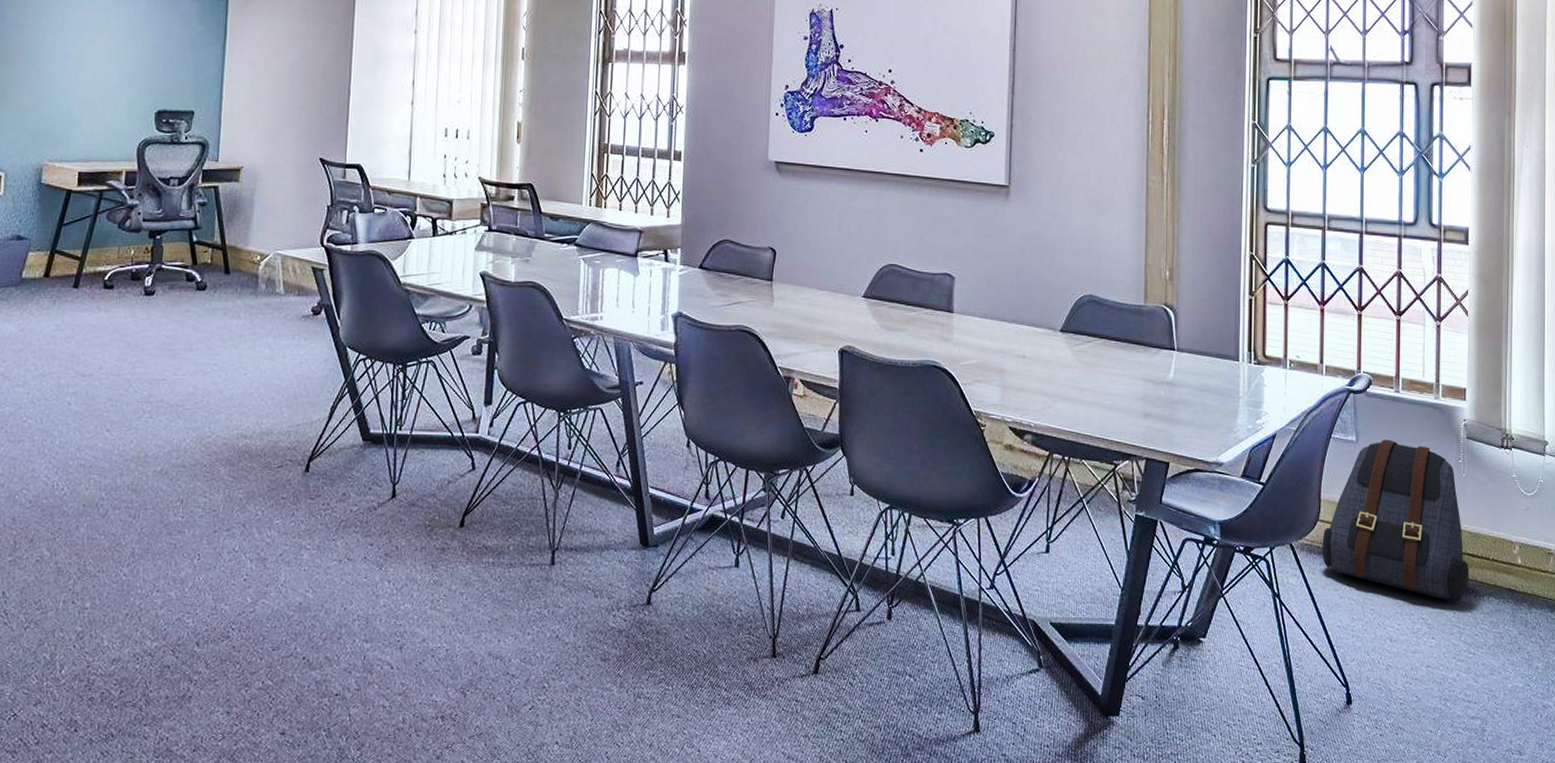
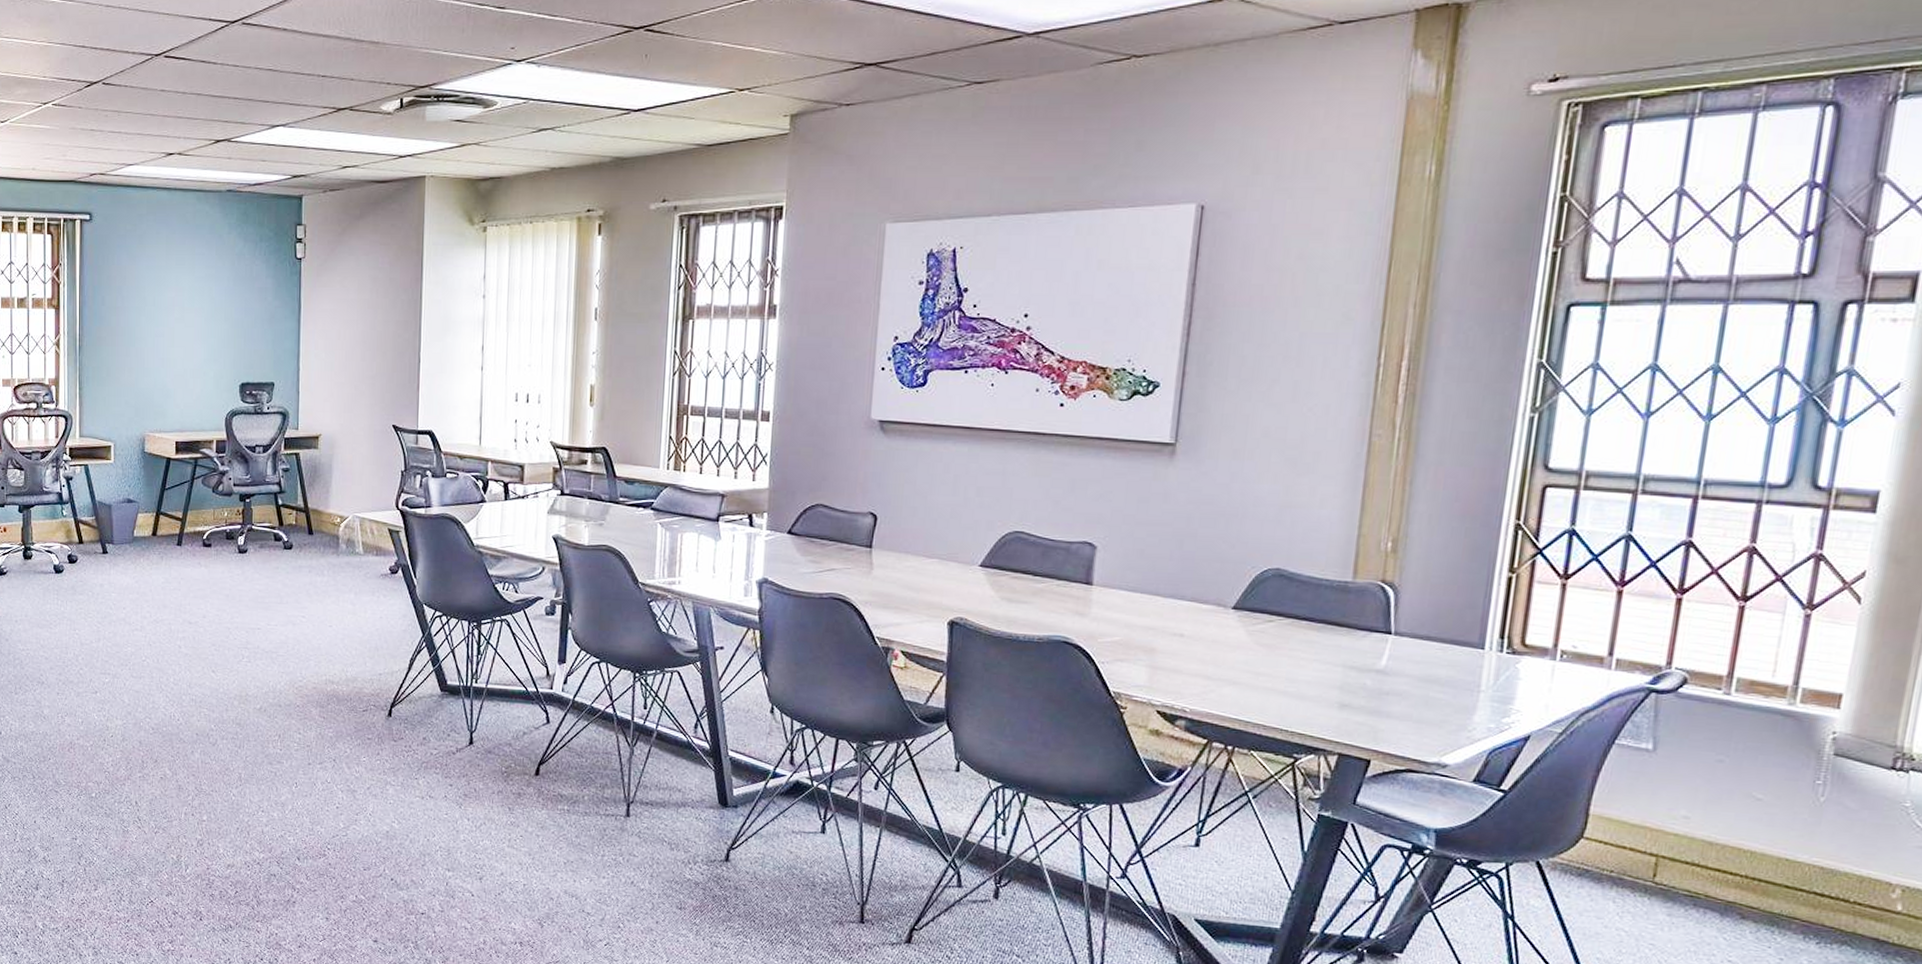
backpack: present [1322,439,1470,601] -> none [1582,750,1814,946]

